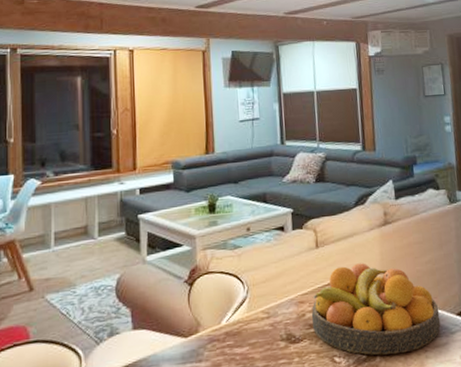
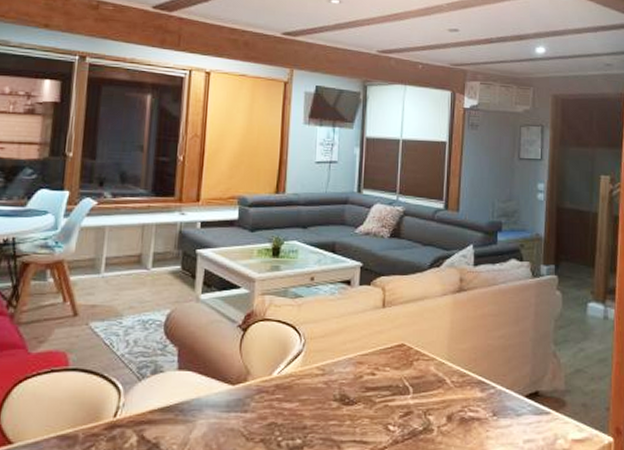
fruit bowl: present [311,263,441,355] -> none [368,329,507,430]

